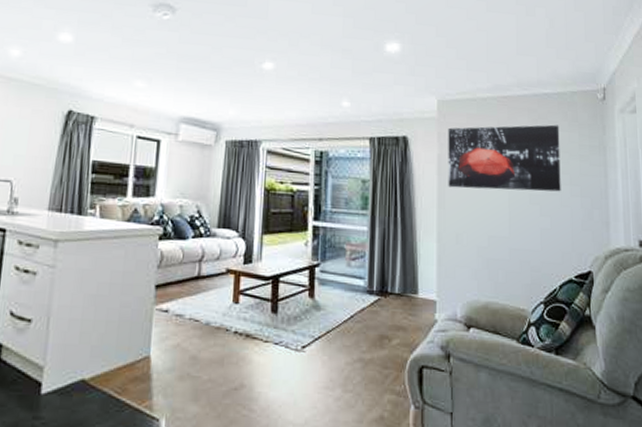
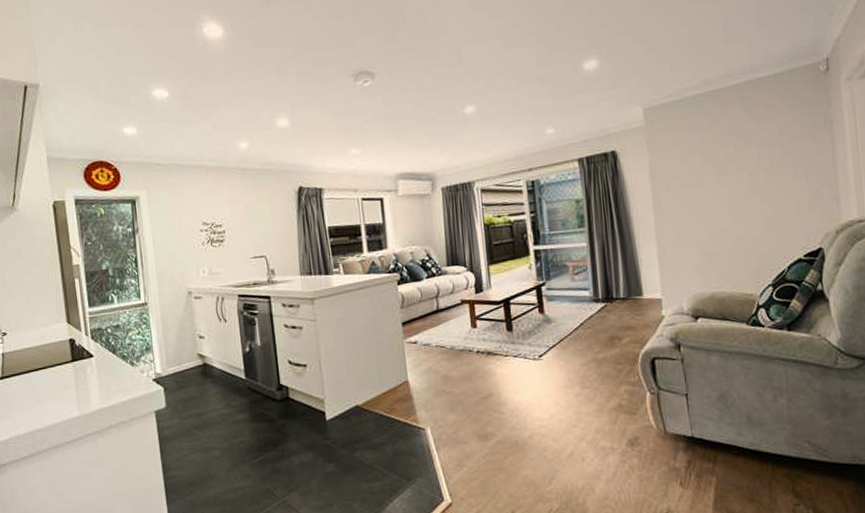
wall art: present [448,124,561,192] -> none [657,108,784,192]

